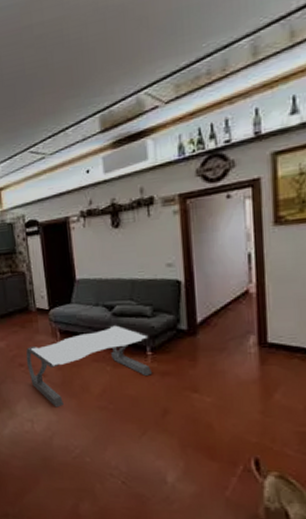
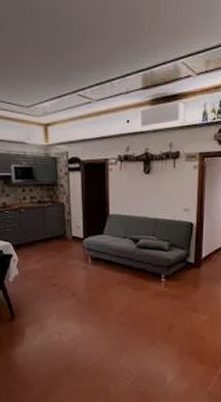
coffee table: present [26,324,152,407] -> none [59,254,164,322]

